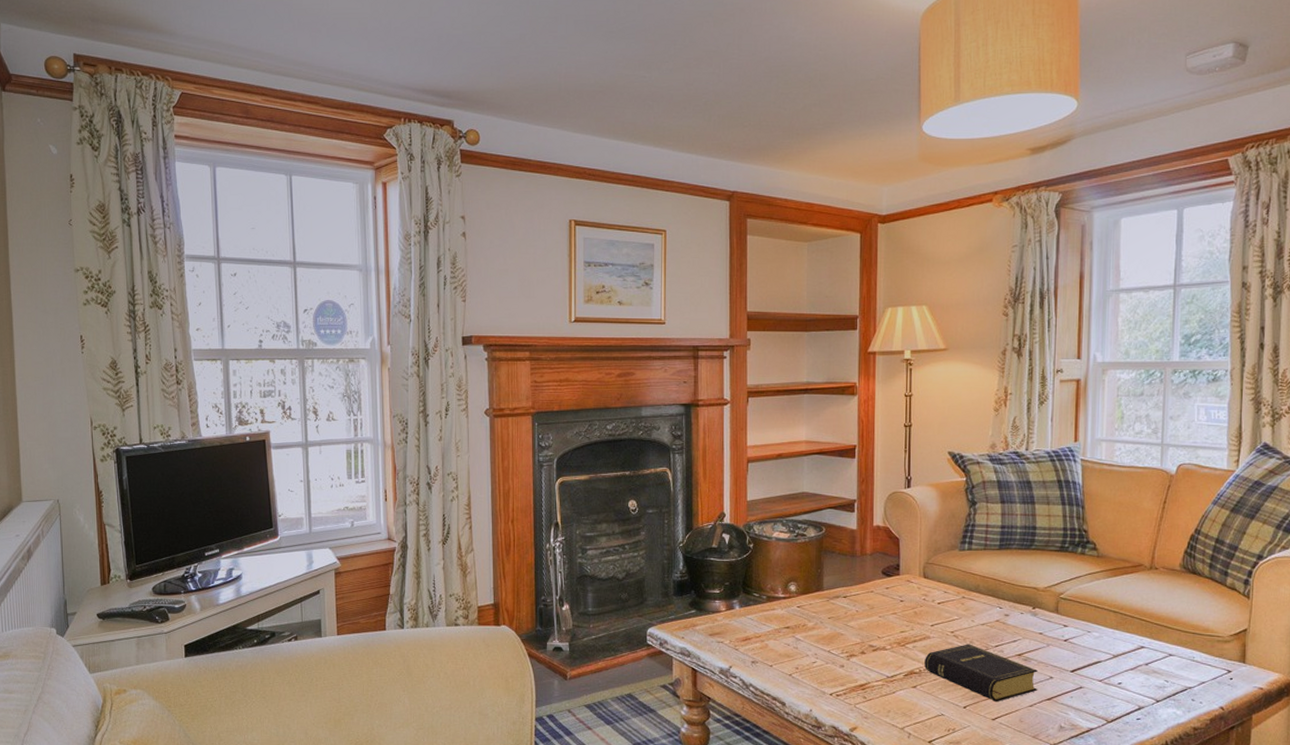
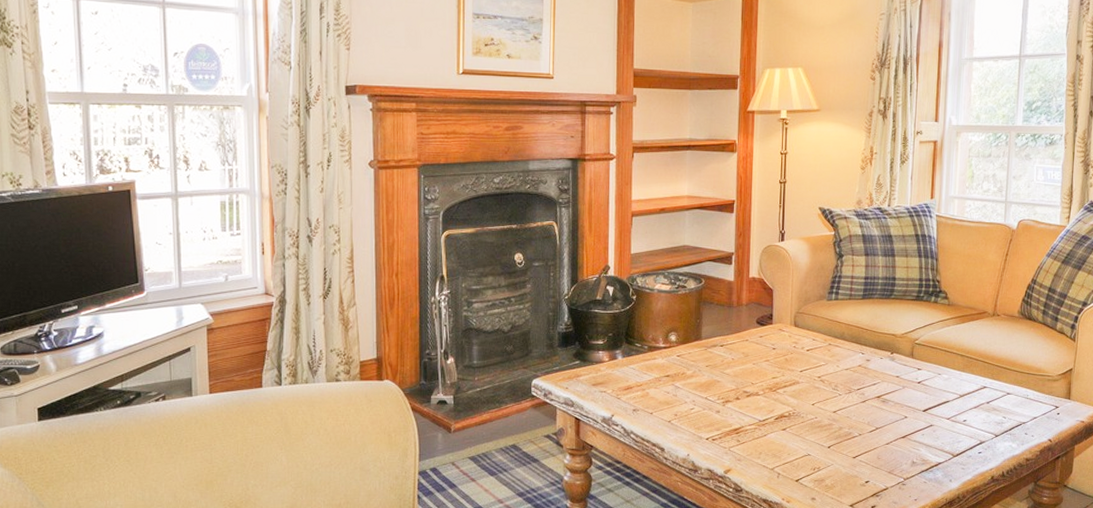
book: present [924,644,1039,701] -> none [793,388,895,441]

